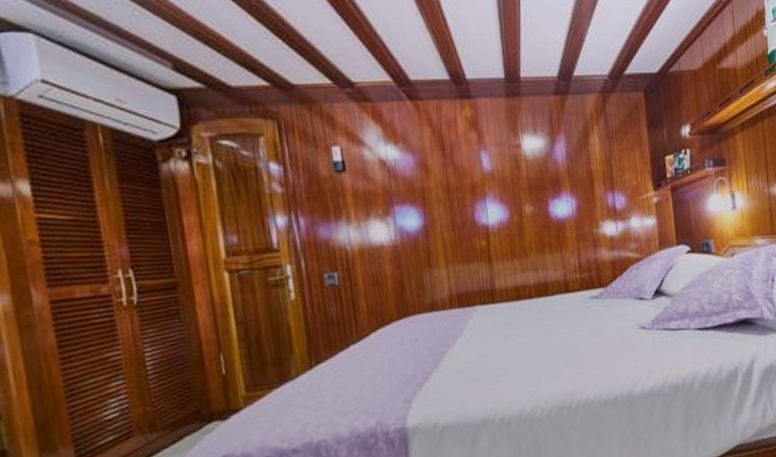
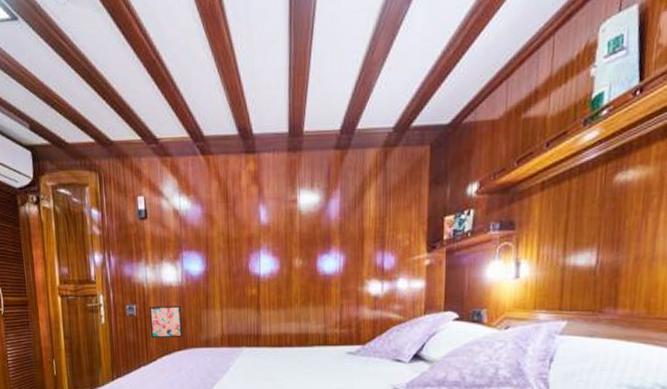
wall art: none [354,267,401,310] -> present [148,305,182,339]

